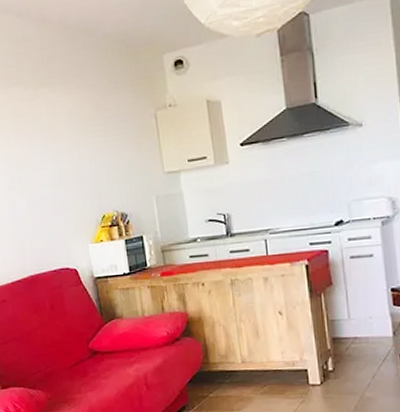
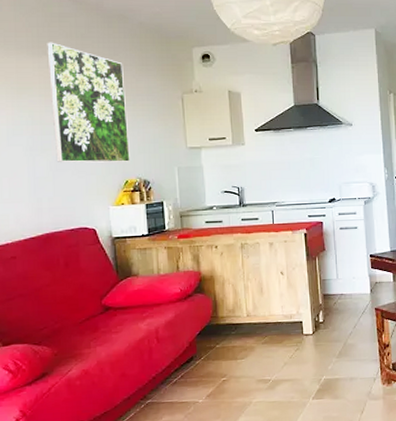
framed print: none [15,70,106,200] -> present [47,42,130,163]

